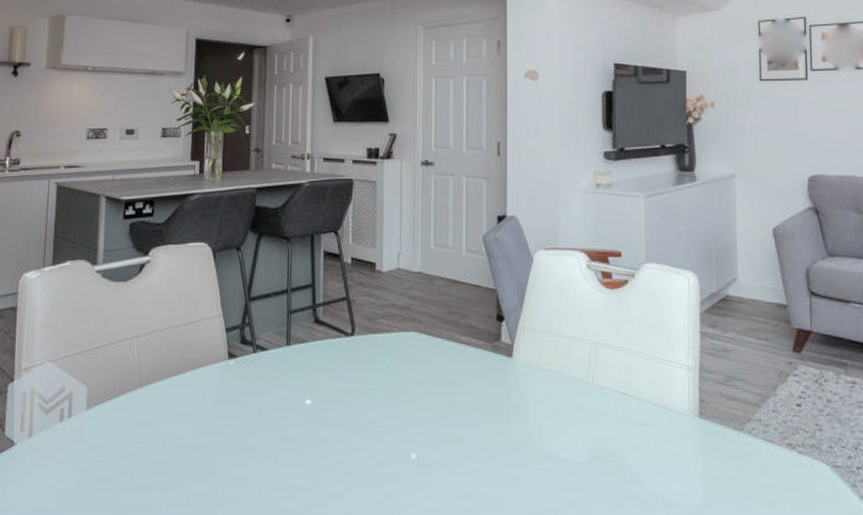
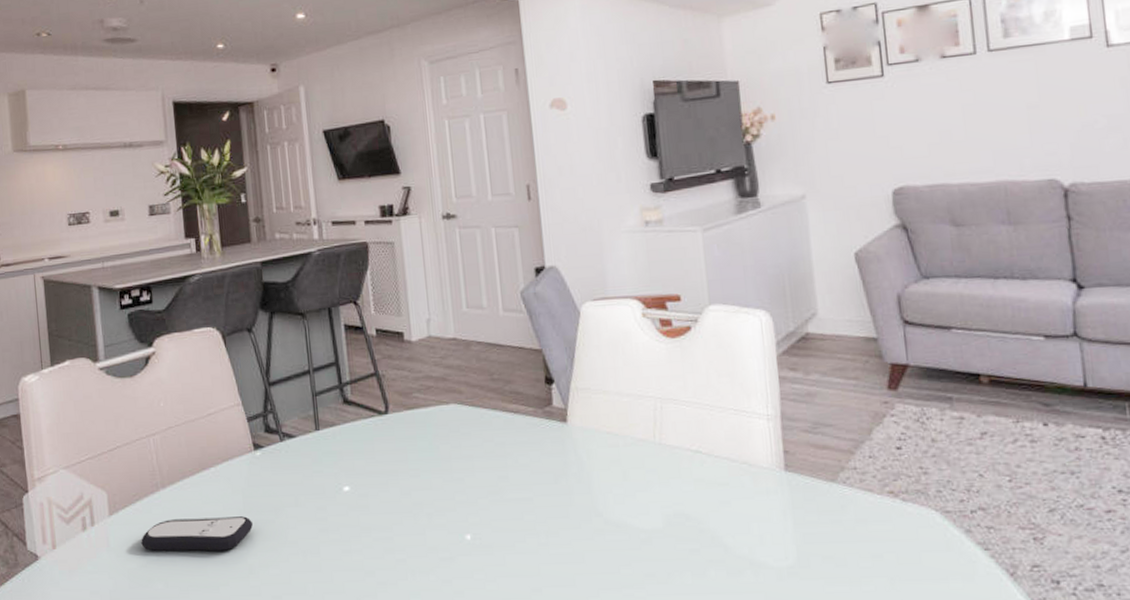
remote control: none [113,417,218,451] -> present [141,516,253,551]

